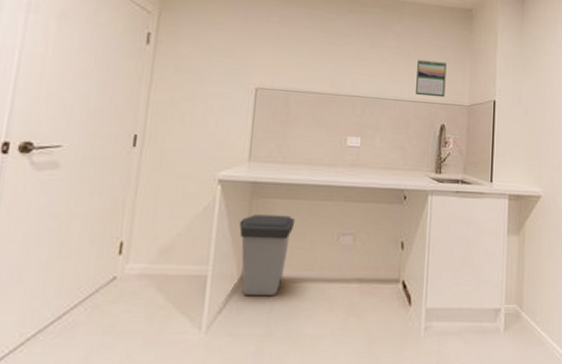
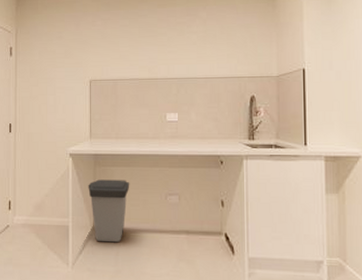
calendar: present [416,59,447,98] -> none [224,38,253,72]

